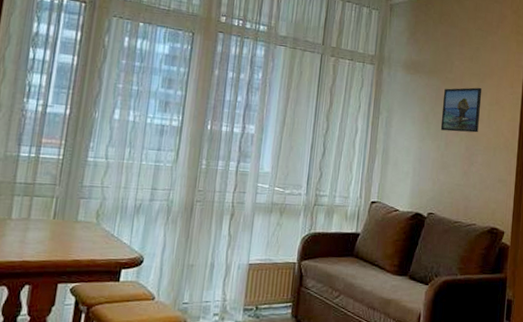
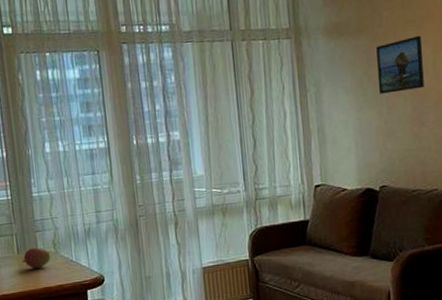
fruit: none [55,214,91,238] -> present [21,247,51,269]

